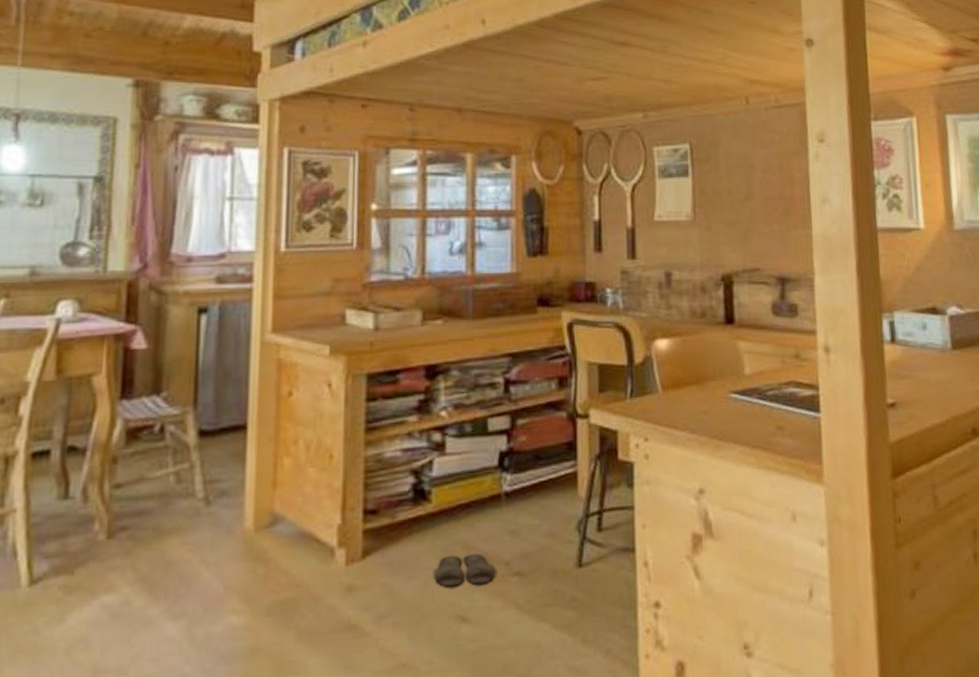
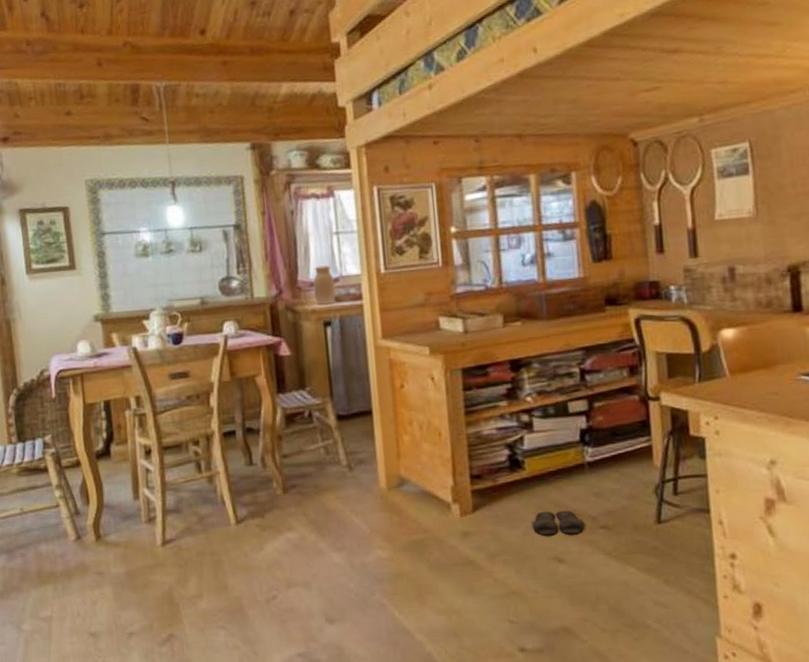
jar: none [191,237,220,287] -> present [313,265,336,306]

